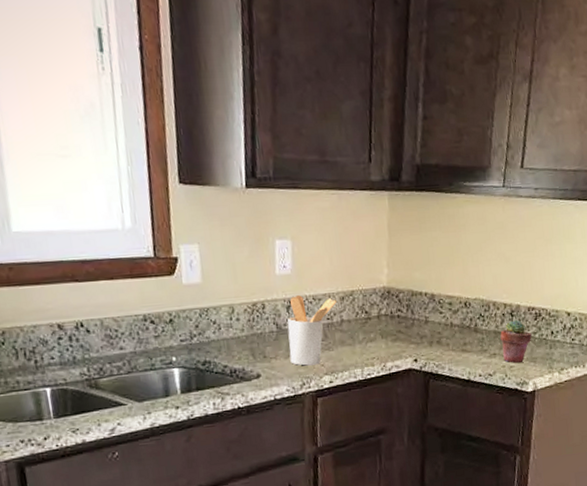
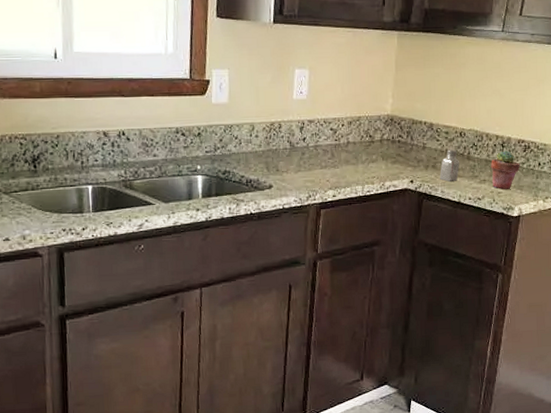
utensil holder: present [287,295,337,366] -> none [299,118,345,180]
saltshaker: none [445,322,467,358] -> present [440,149,460,182]

